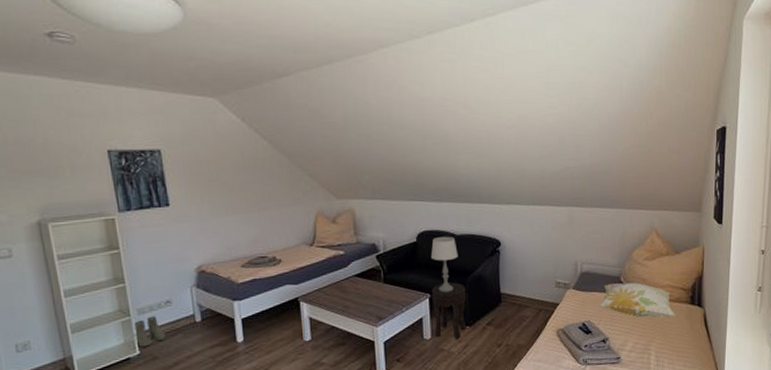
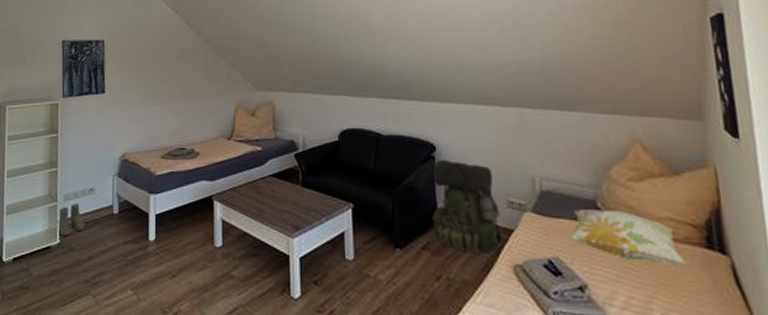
table lamp: present [430,236,458,293] -> none [354,136,386,203]
side table: present [432,282,467,340] -> none [355,192,396,265]
backpack: none [496,252,550,324] -> present [432,159,502,254]

